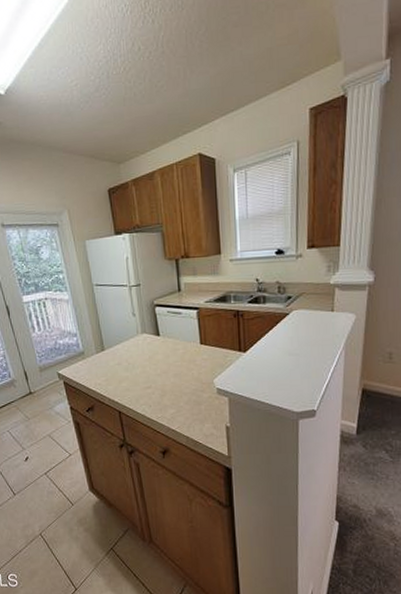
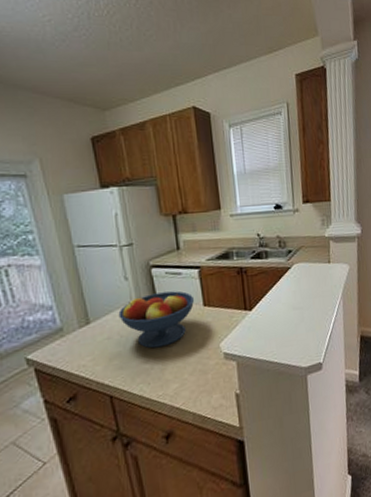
fruit bowl: none [127,328,193,377] -> present [118,291,195,349]

